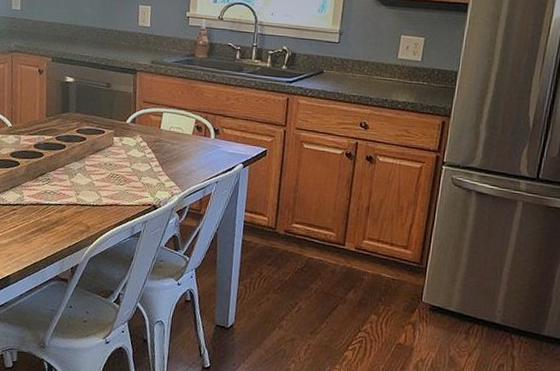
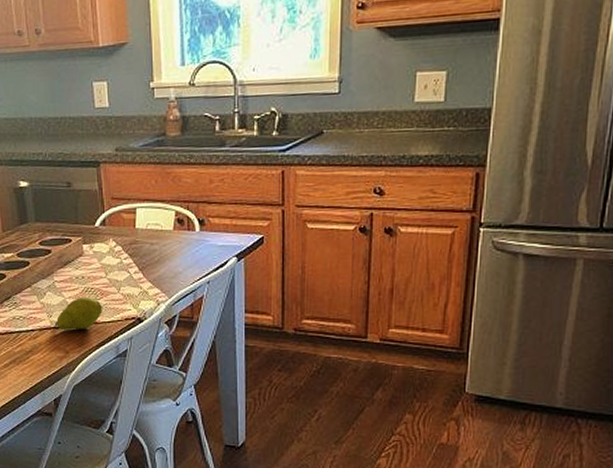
fruit: none [80,181,124,209] -> present [54,297,102,330]

